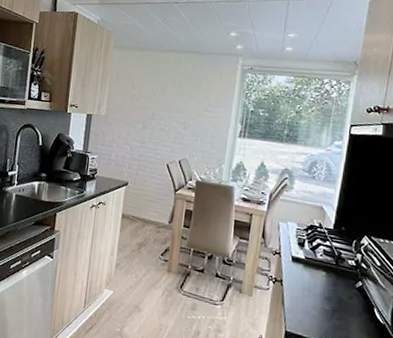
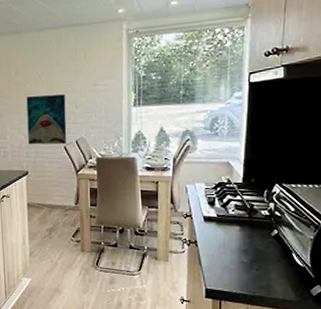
wall art: none [133,110,176,163] -> present [26,94,67,145]

